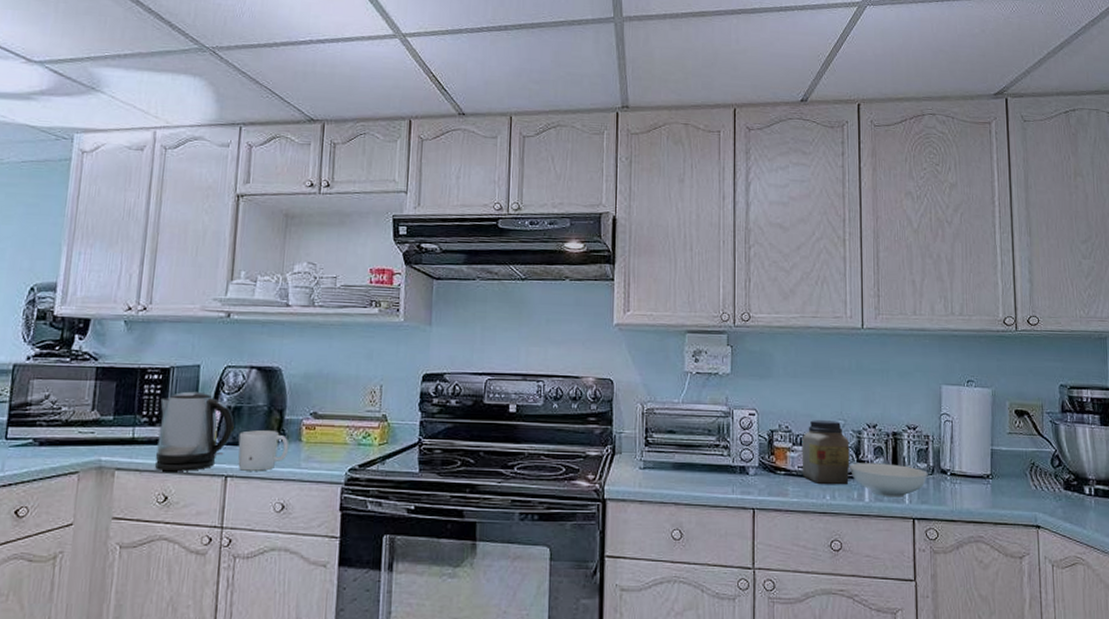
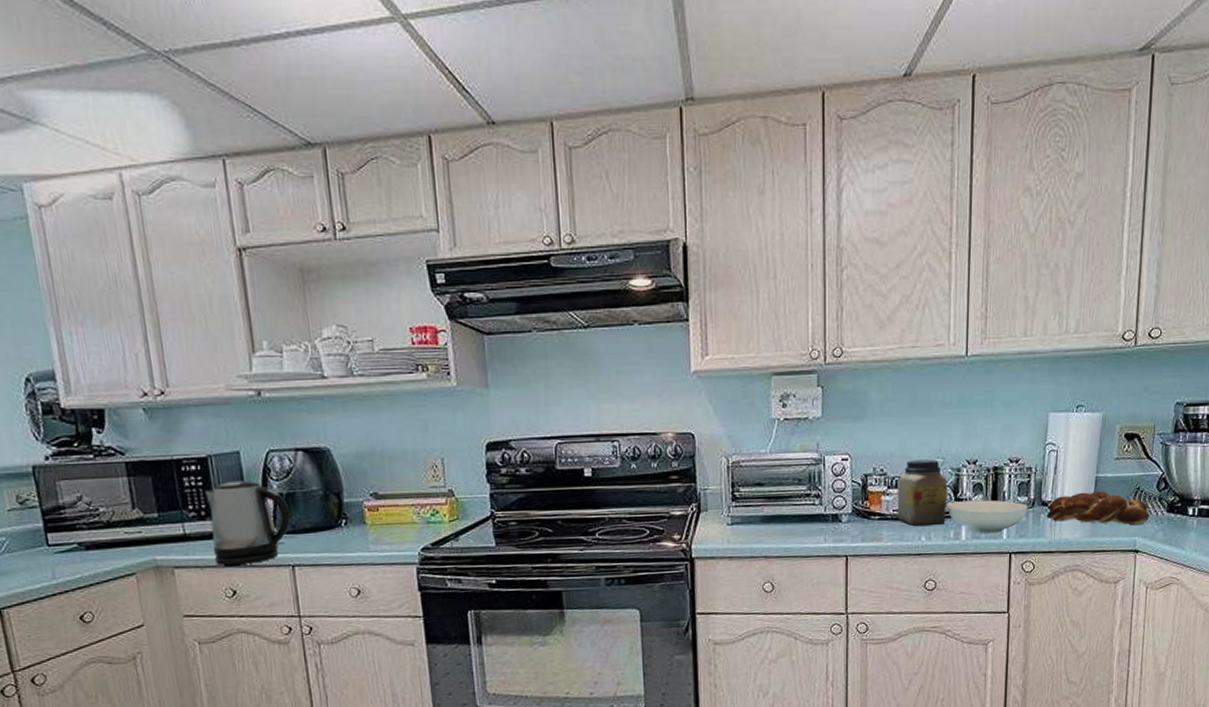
mug: present [238,430,289,471] -> none [298,515,355,559]
bread loaf: none [946,463,1048,500] -> present [1046,491,1150,525]

